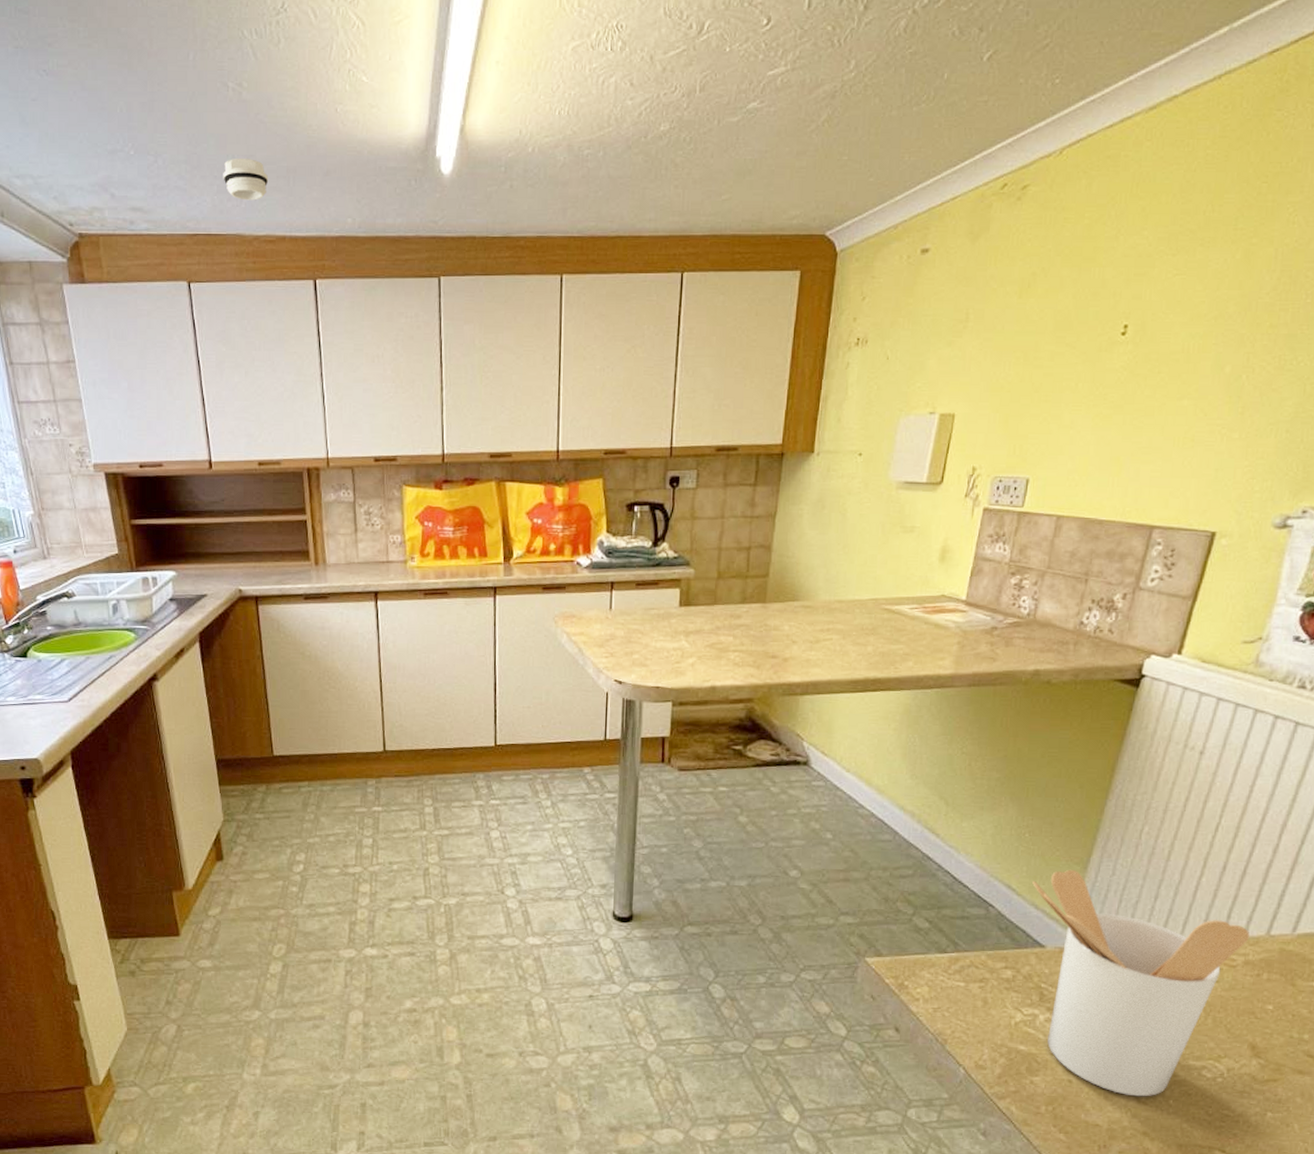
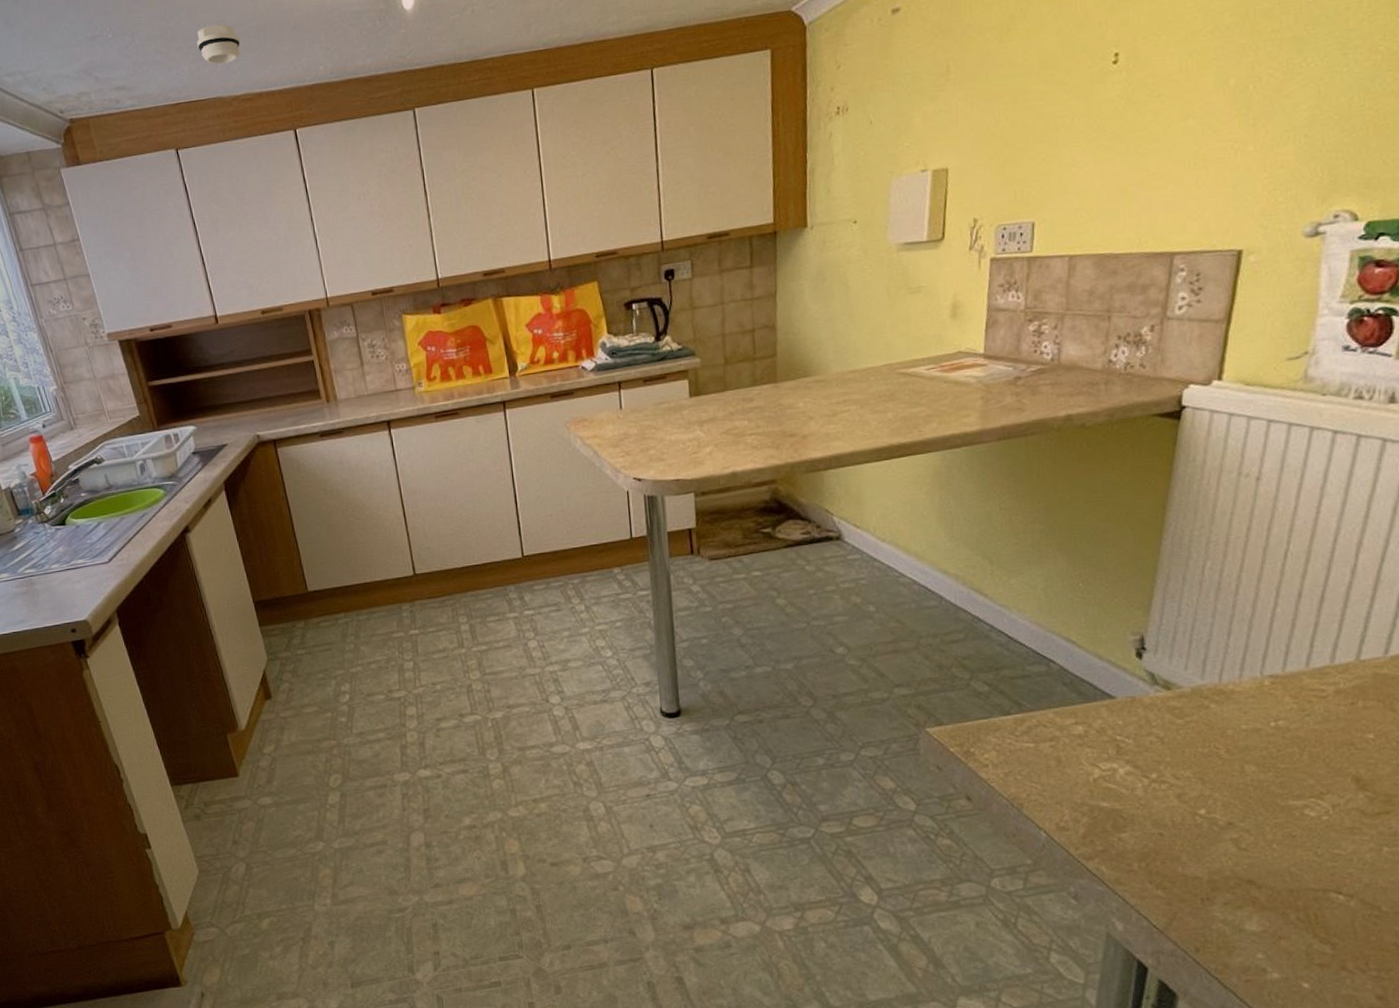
utensil holder: present [1032,869,1250,1097] -> none [1093,615,1338,844]

